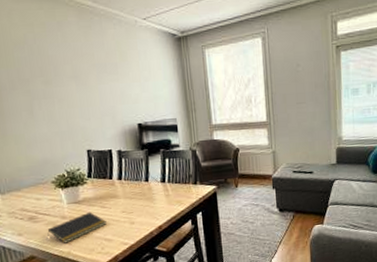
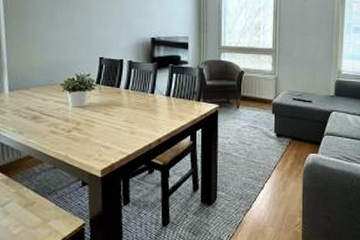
notepad: present [47,211,108,244] -> none [48,117,109,146]

